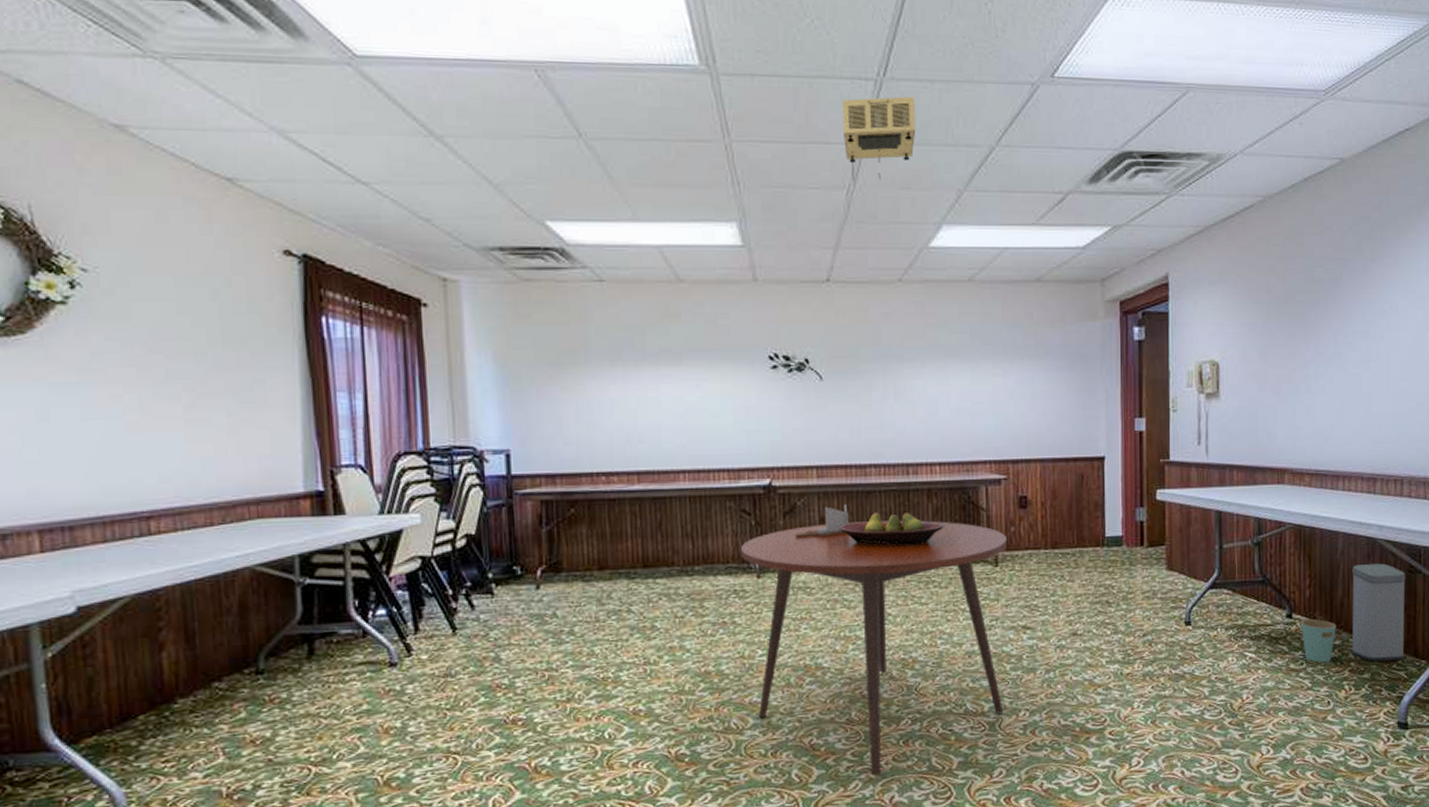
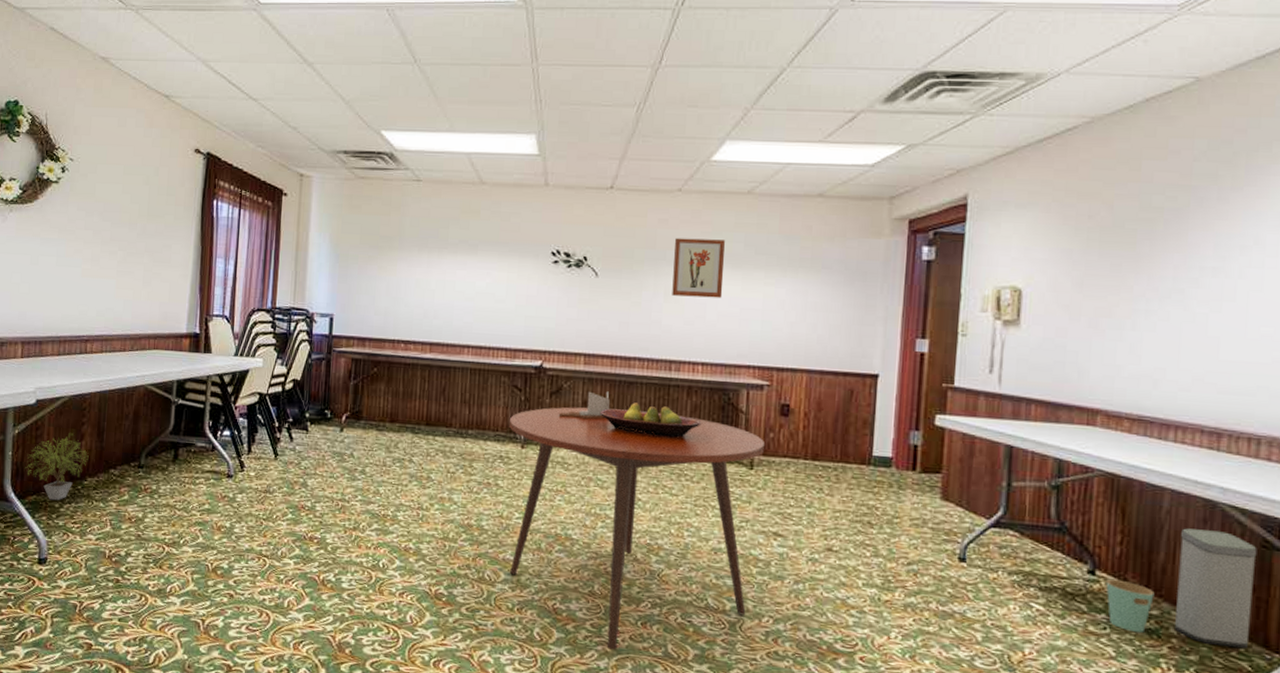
potted plant: none [72,644,176,738] -> present [25,433,89,501]
projector: present [841,96,916,181] -> none [638,23,710,100]
wall art: none [899,332,953,395] -> present [672,238,725,298]

